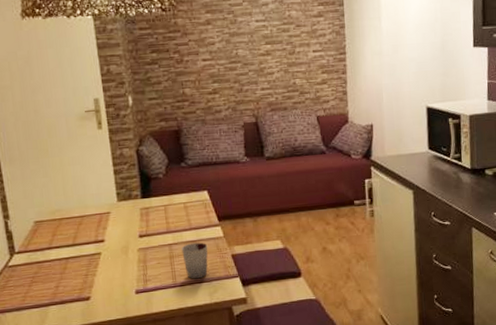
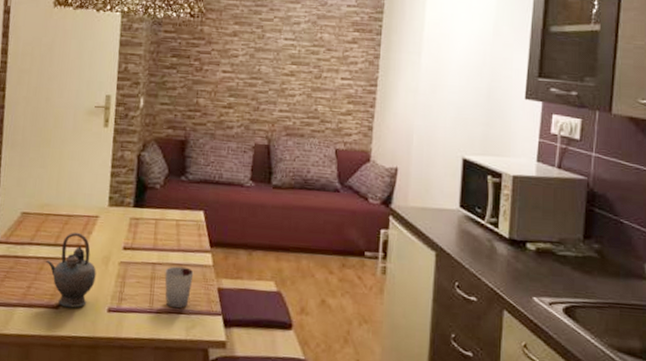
teapot: none [68,230,119,298] -> present [46,232,96,308]

